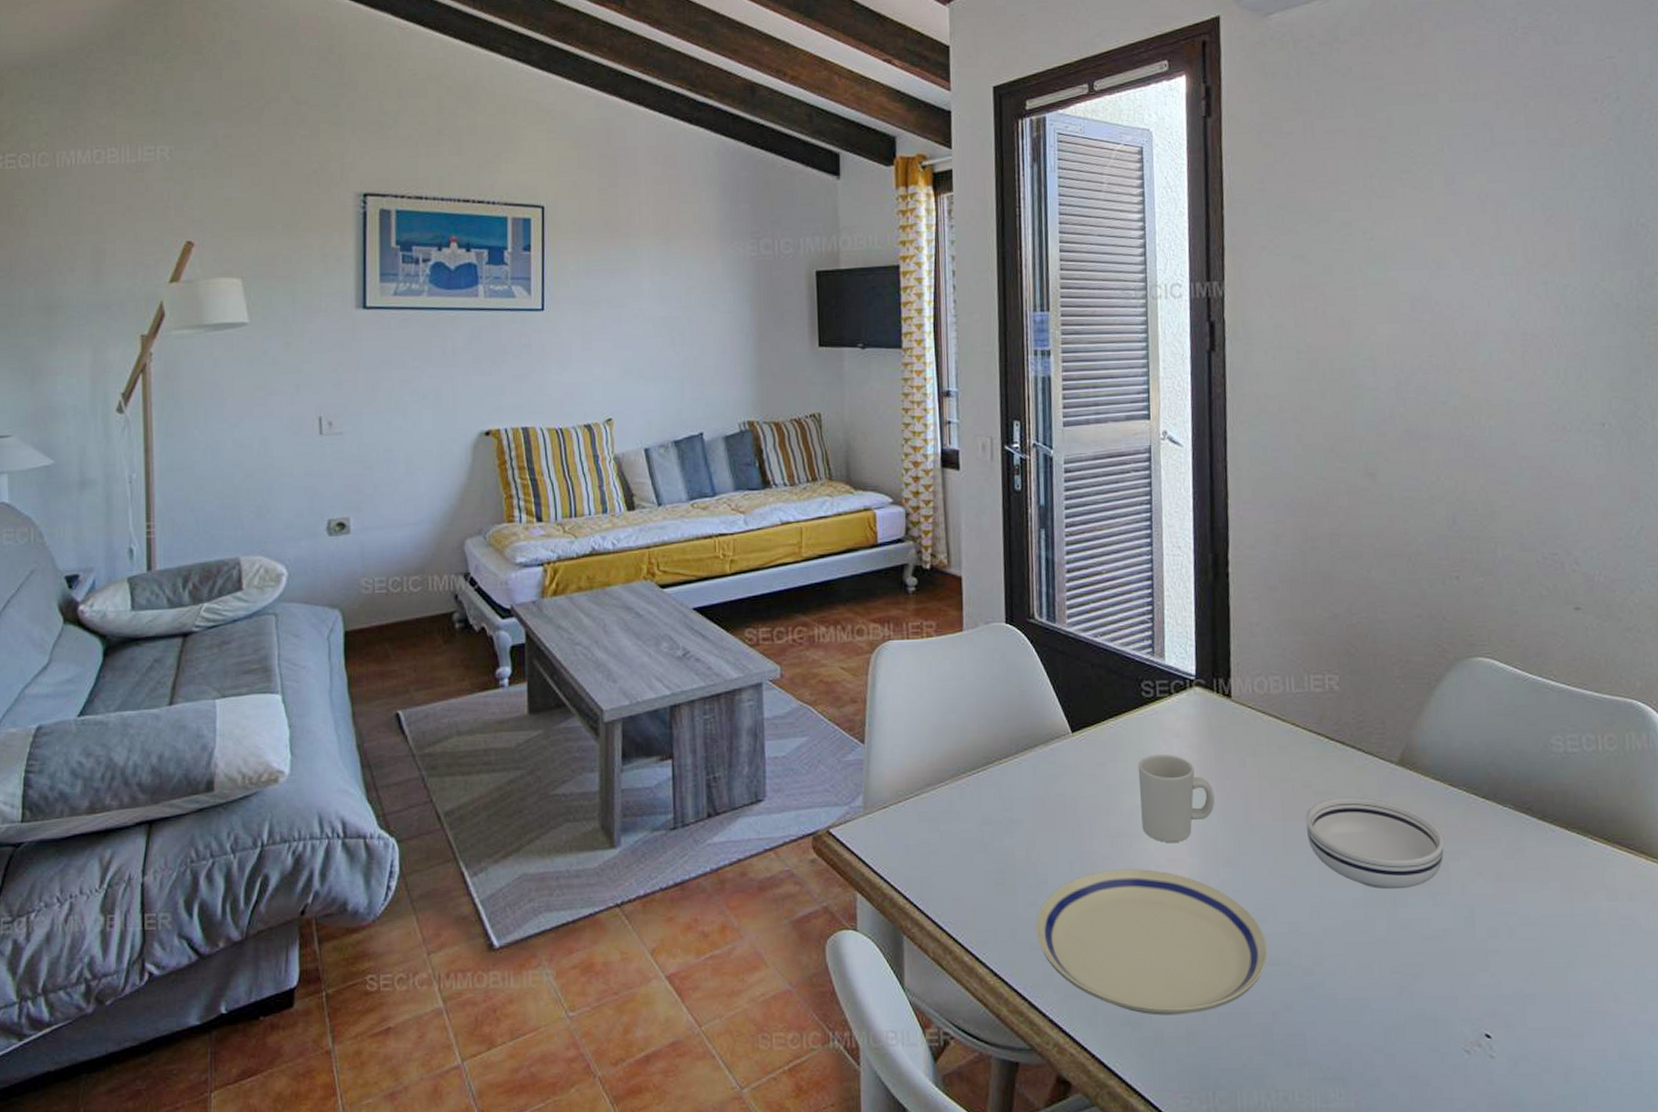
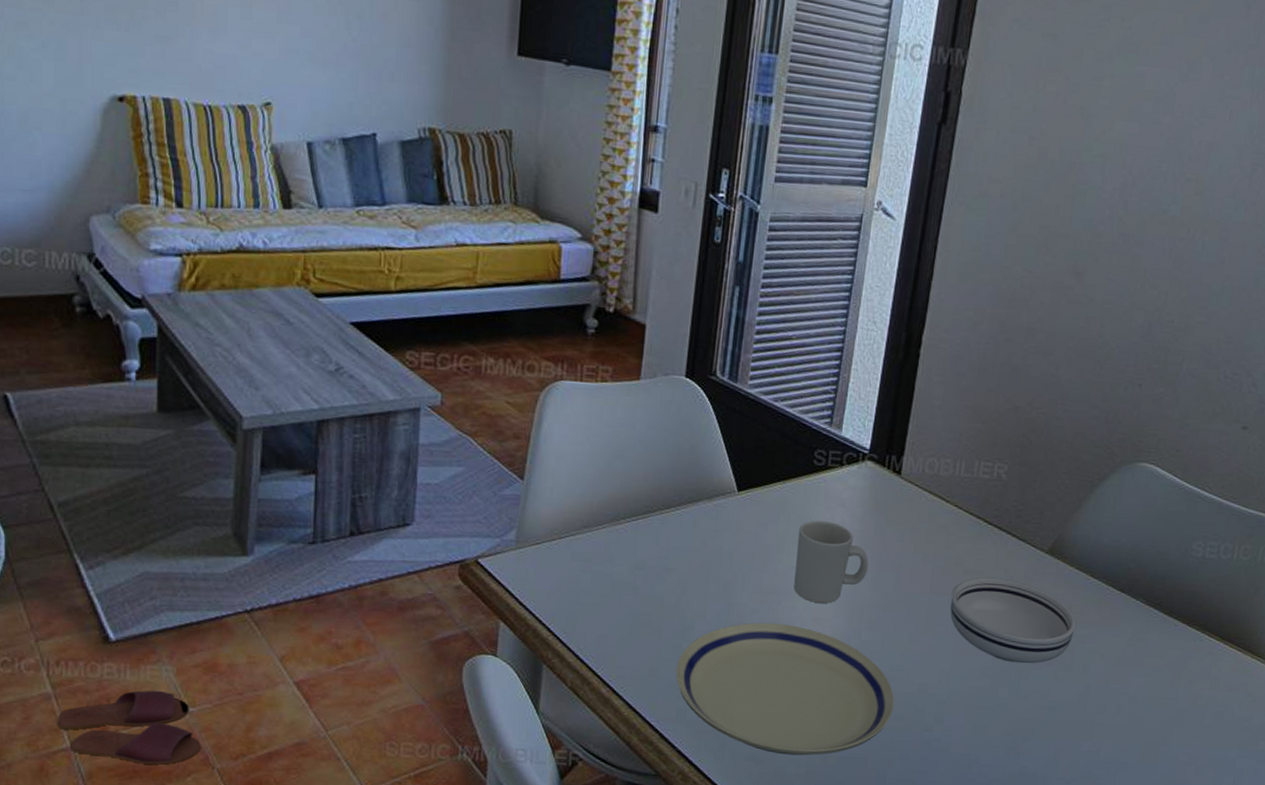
slippers: none [449,996,582,1077] -> present [58,690,201,765]

